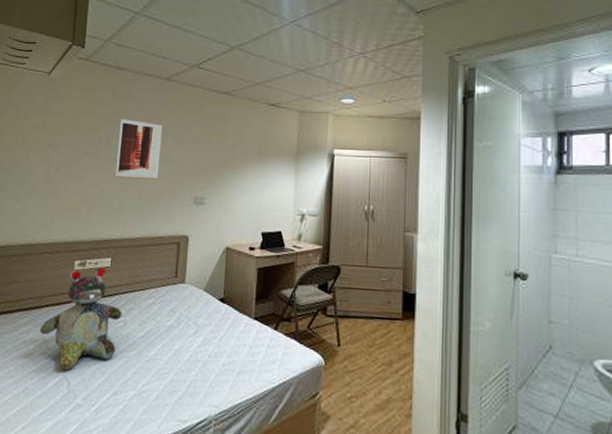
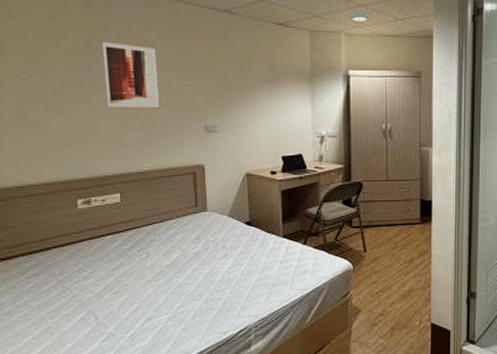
stuffed bear: present [40,267,122,370] -> none [51,204,143,305]

